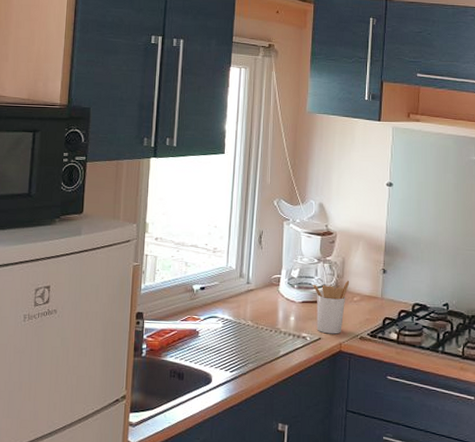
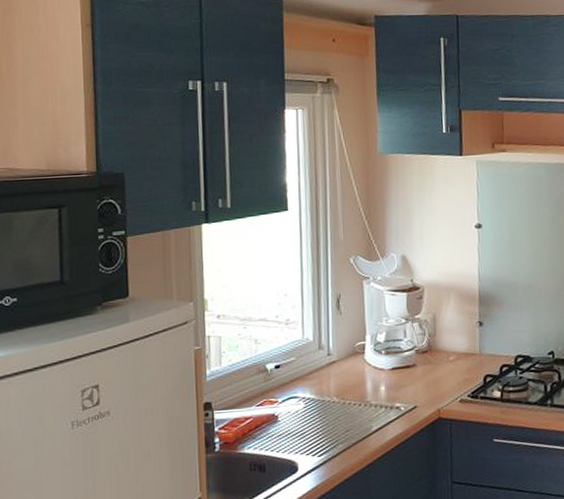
utensil holder: present [313,281,350,334] -> none [402,339,444,401]

